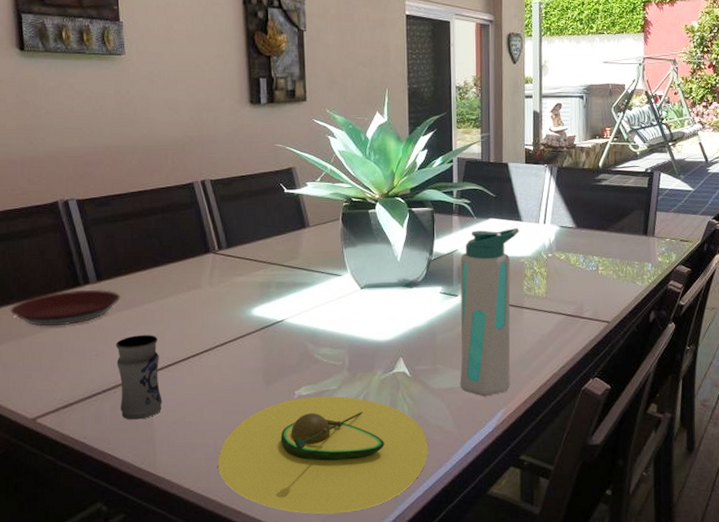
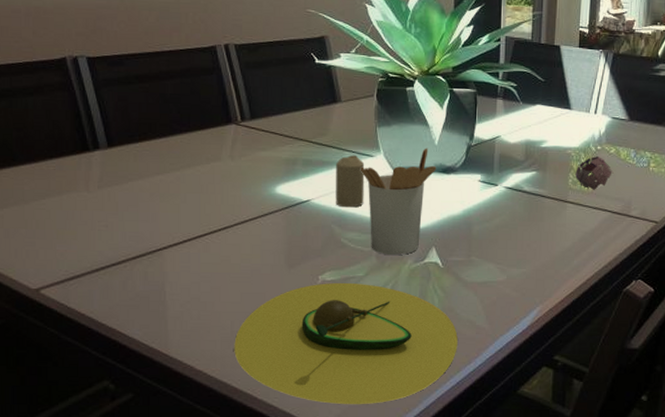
plate: present [10,289,121,327] -> none [12,155,134,193]
jar: present [116,335,163,420] -> none [127,207,176,297]
candle: none [307,275,334,325] -> present [335,155,365,208]
utensil holder: none [329,264,400,368] -> present [360,148,437,256]
water bottle: present [459,227,519,397] -> none [494,116,568,293]
decorative bowl: none [529,262,565,295] -> present [575,155,614,190]

